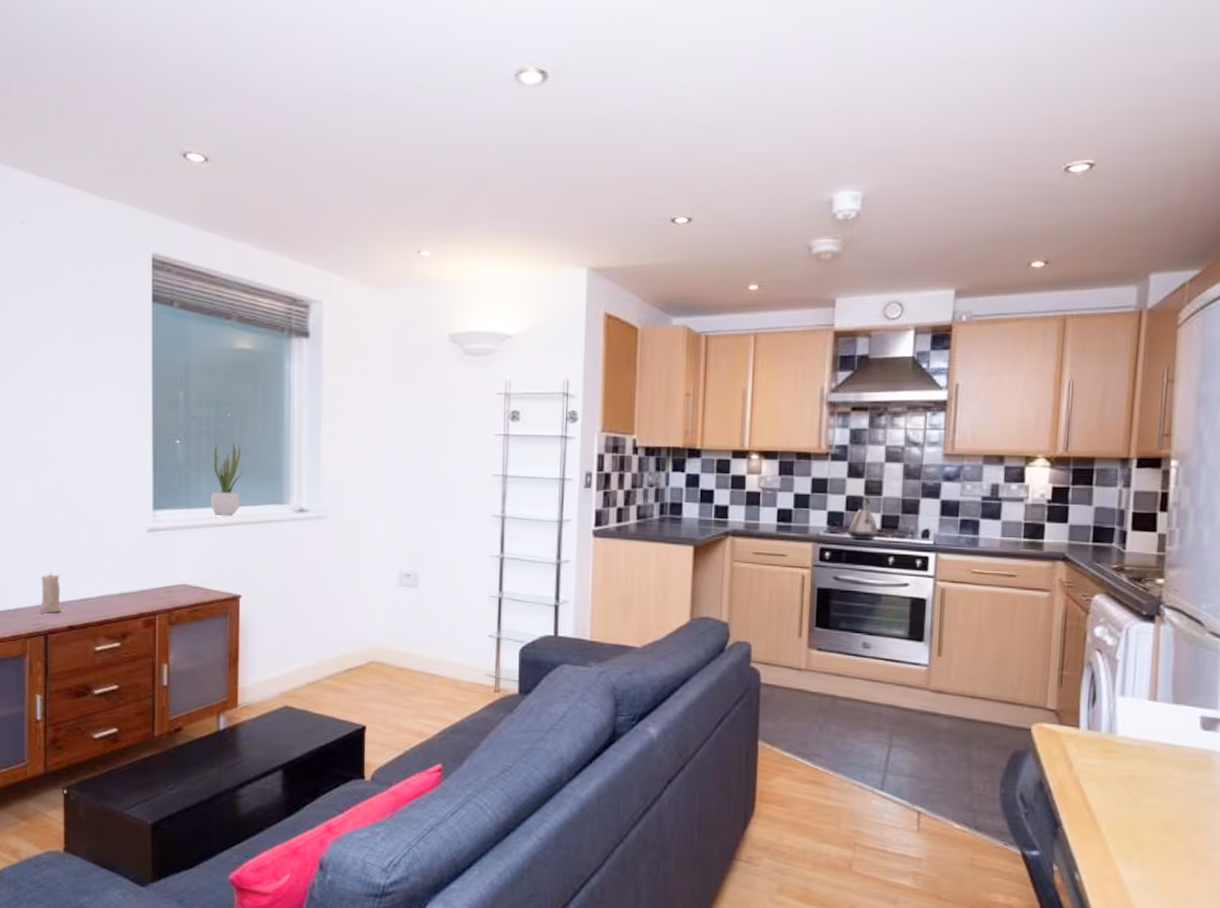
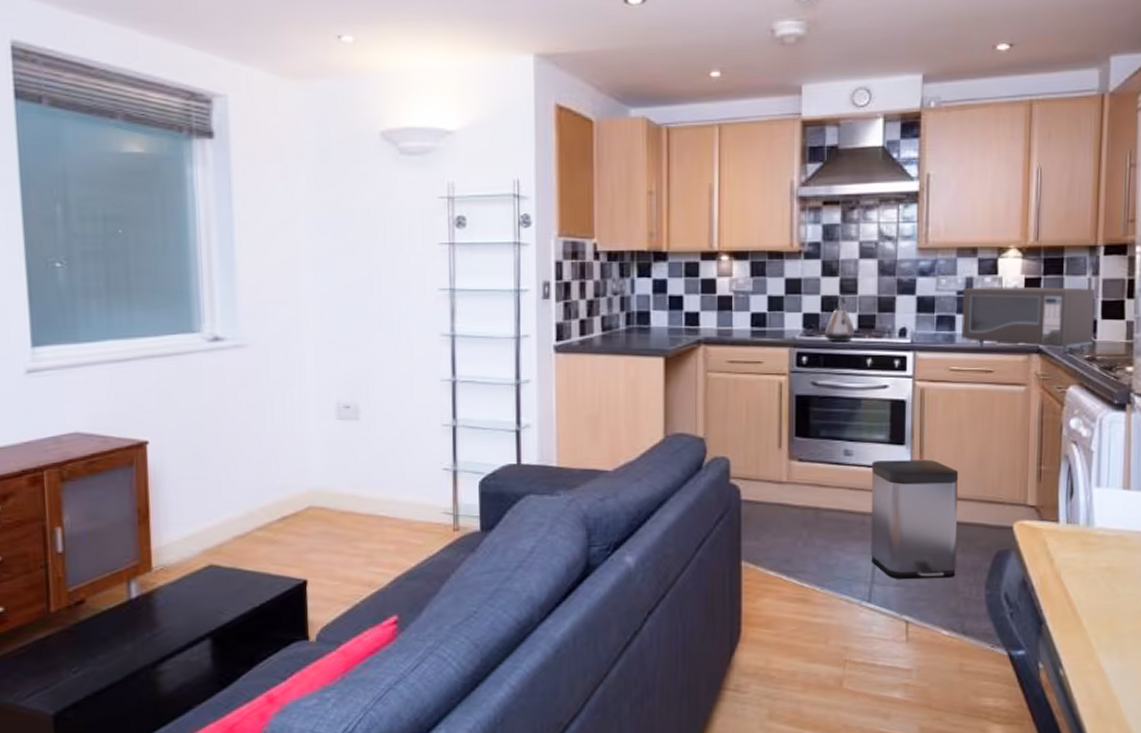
potted plant: present [211,443,244,517] -> none [104,264,143,351]
pedal bin: none [885,655,977,773] -> present [871,459,959,579]
microwave: none [985,493,1127,561] -> present [961,286,1096,352]

